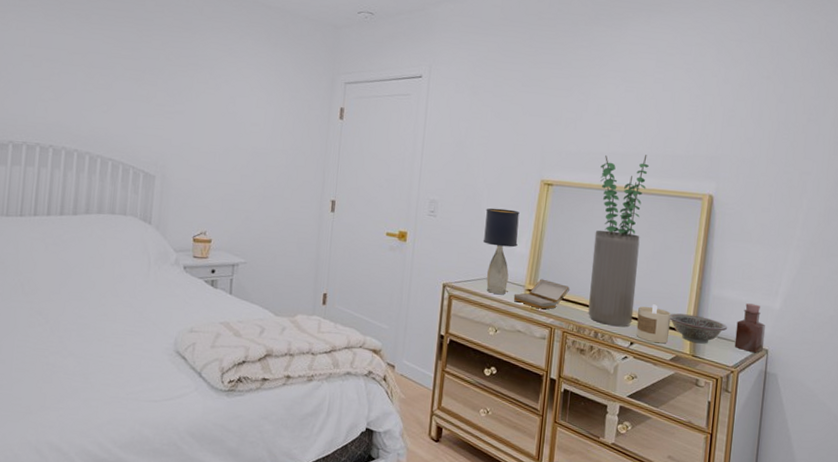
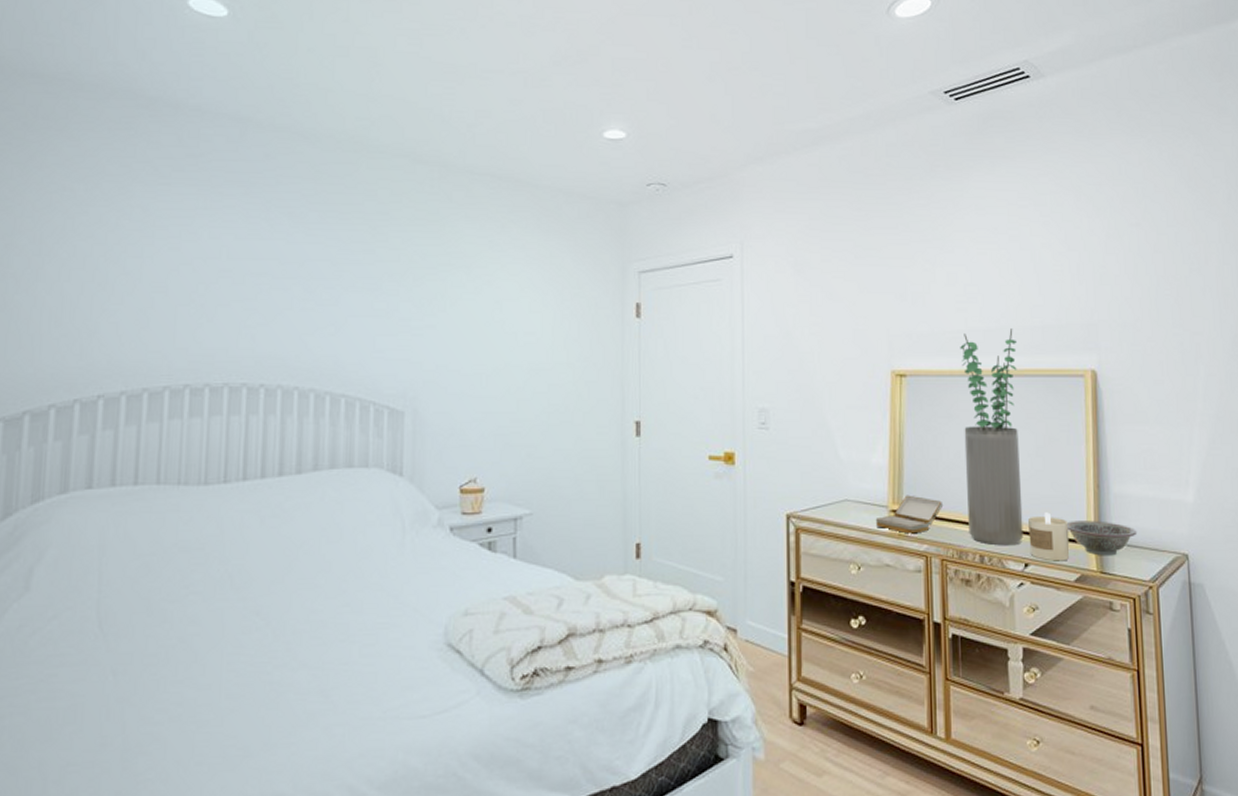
table lamp: present [482,208,520,295] -> none [829,411,873,521]
perfume bottle: present [734,303,765,353] -> none [1146,499,1183,561]

